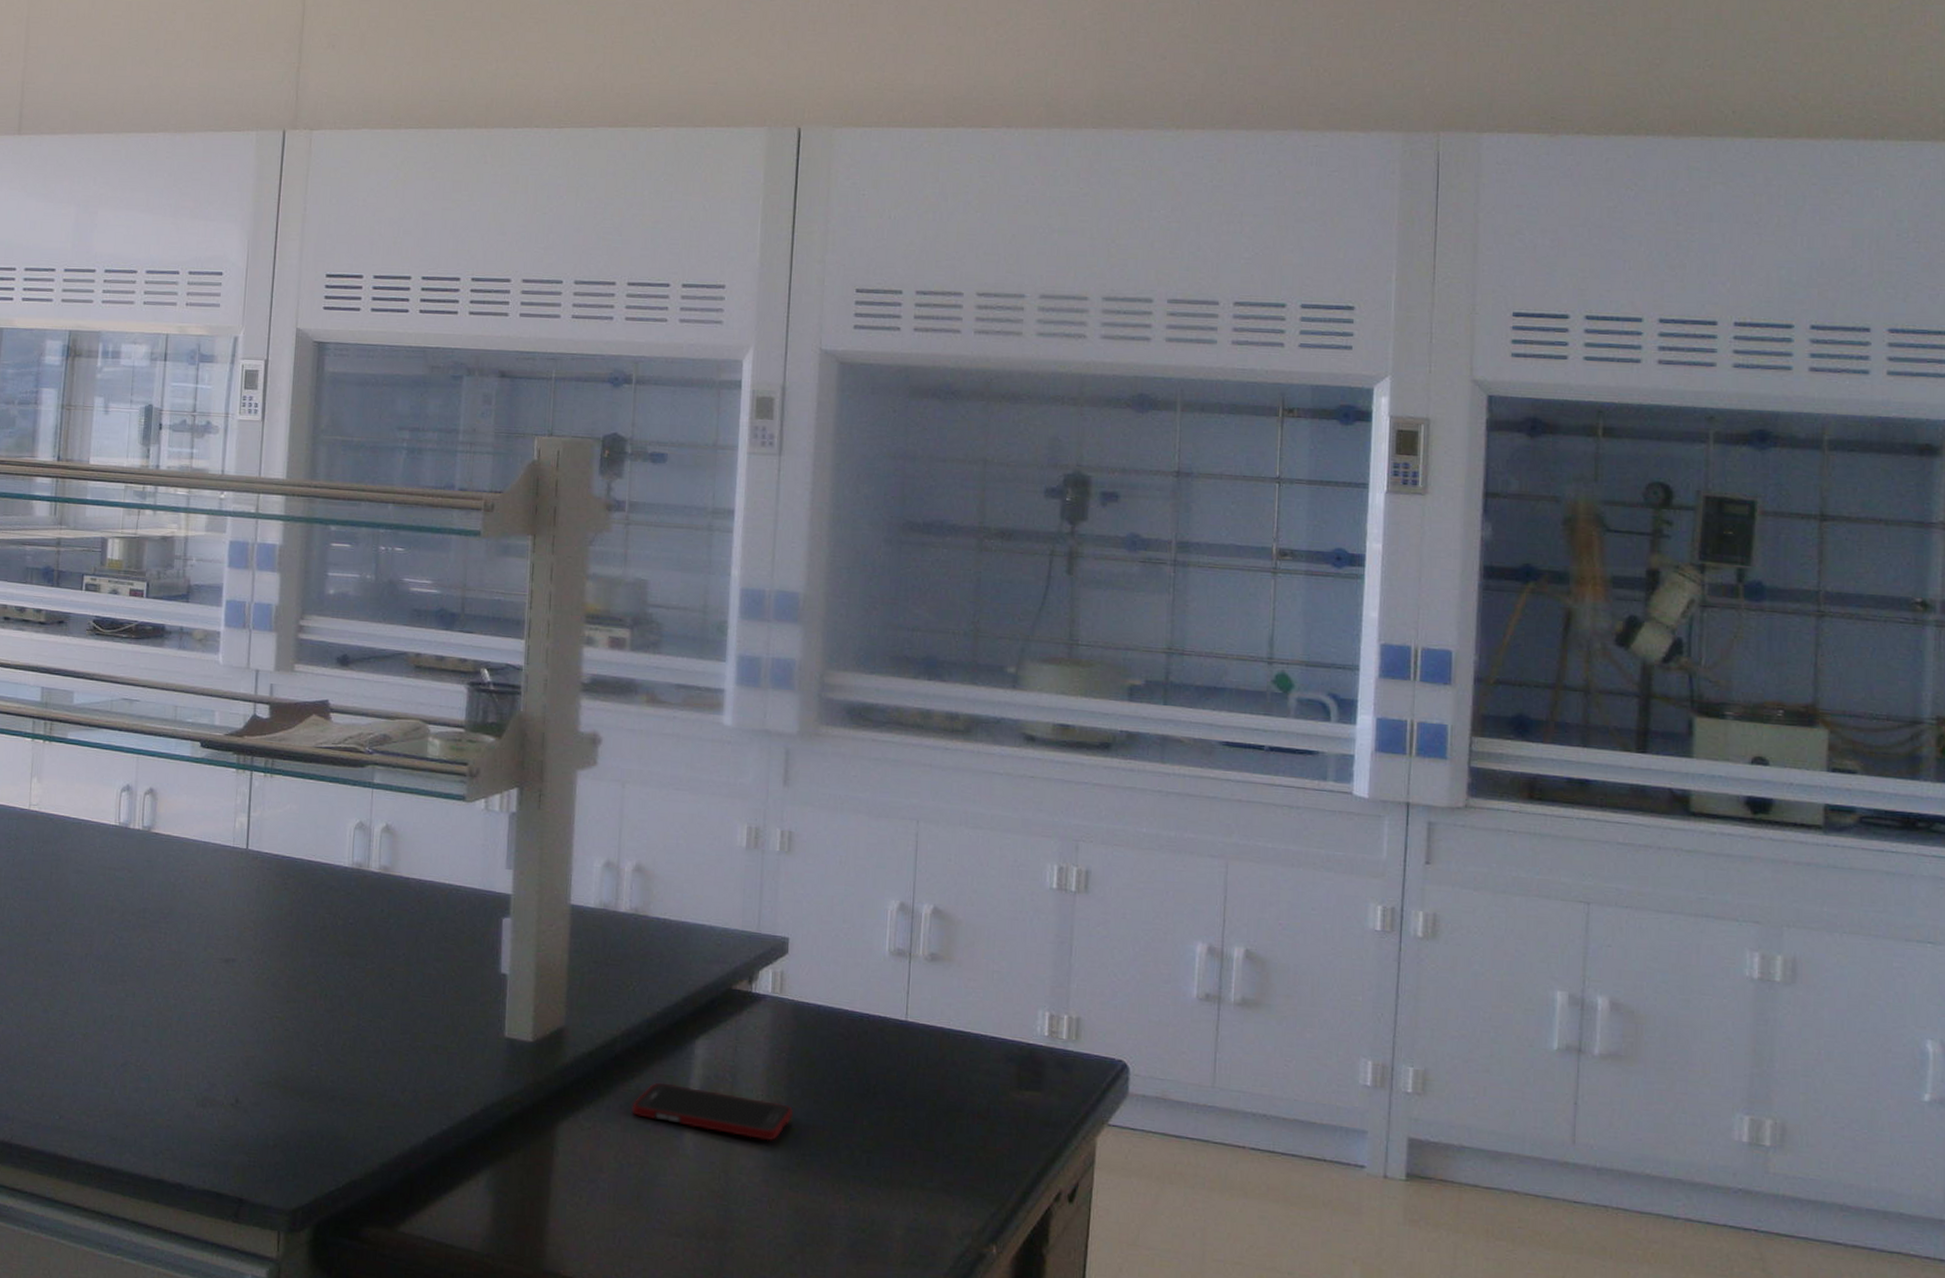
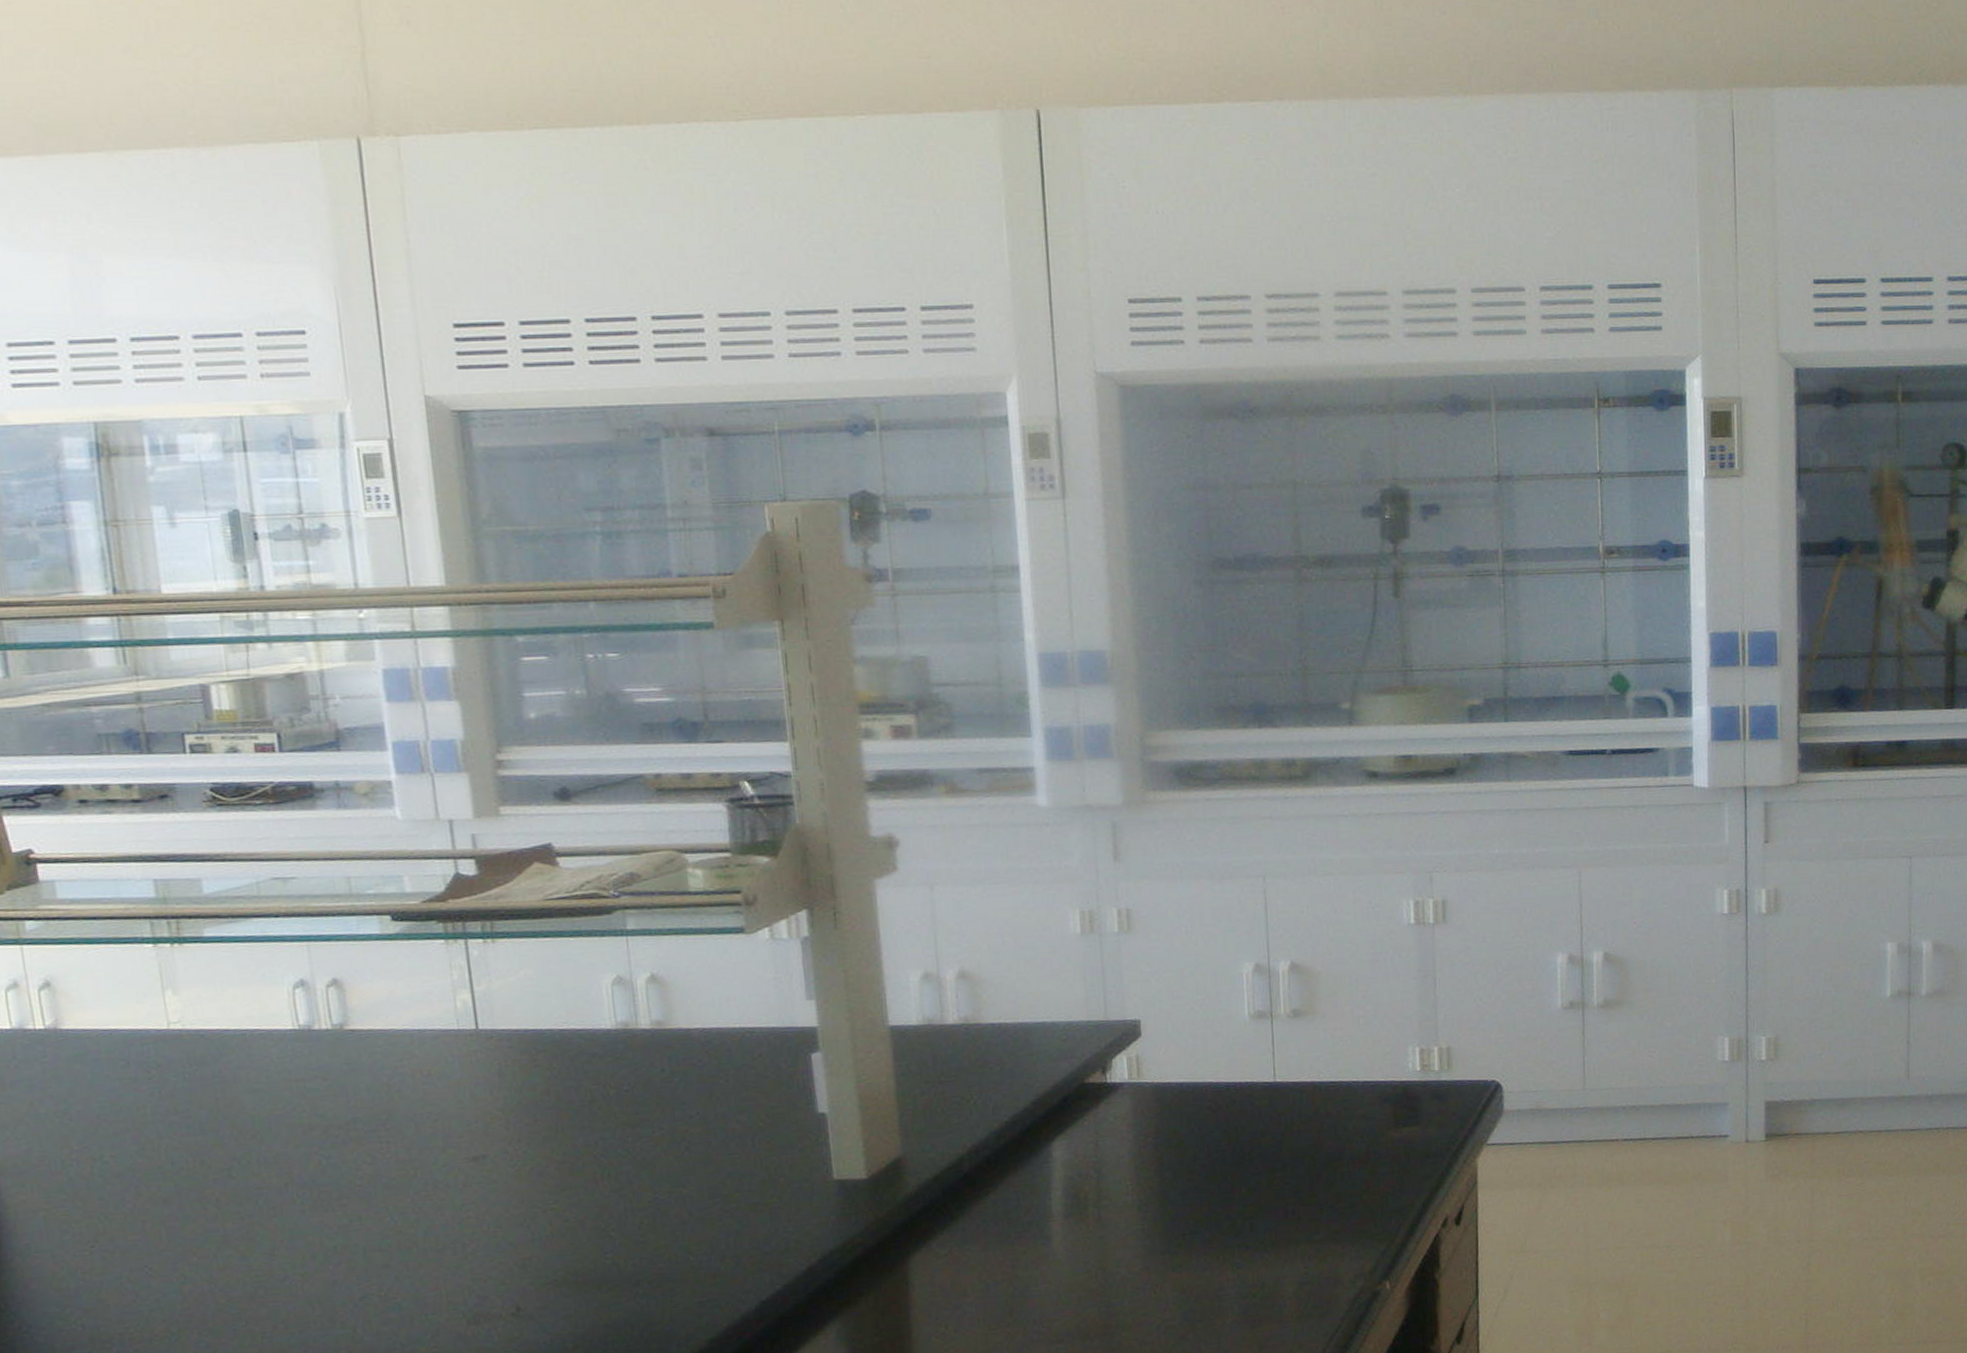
cell phone: present [632,1082,793,1141] -> none [990,1188,1167,1232]

